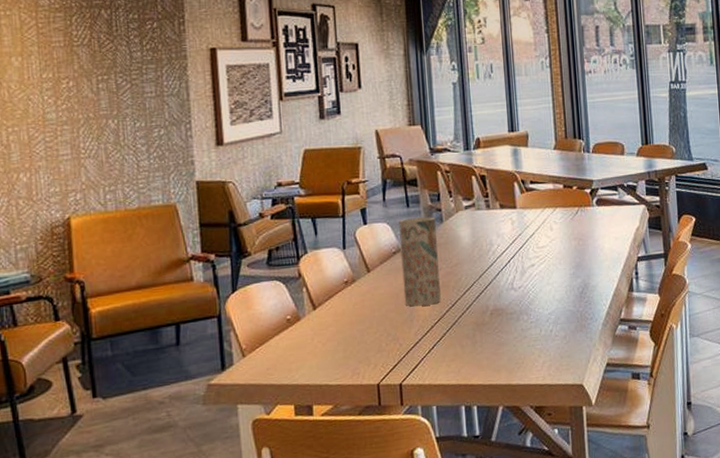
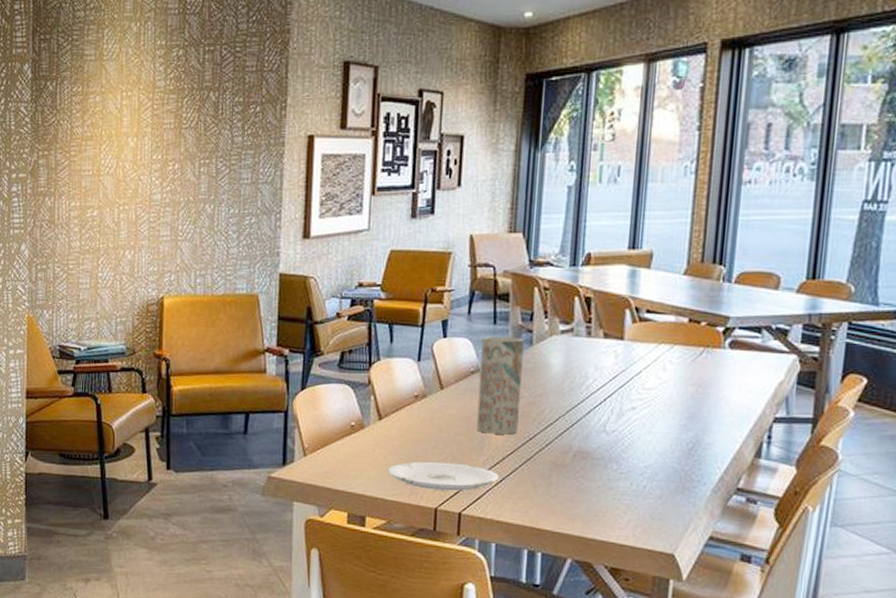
plate: none [328,337,431,368] -> present [387,461,499,492]

